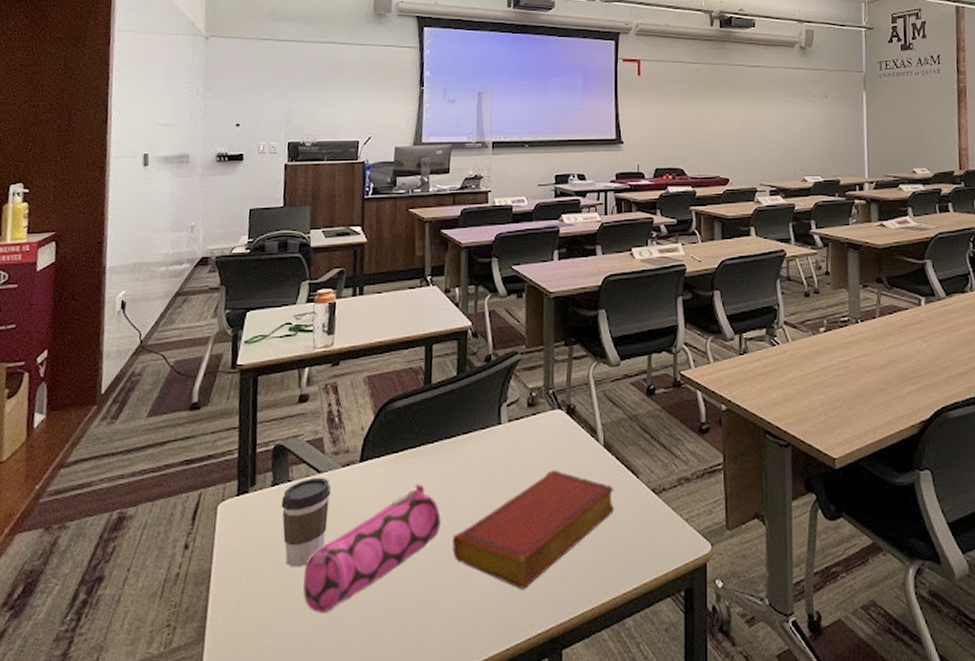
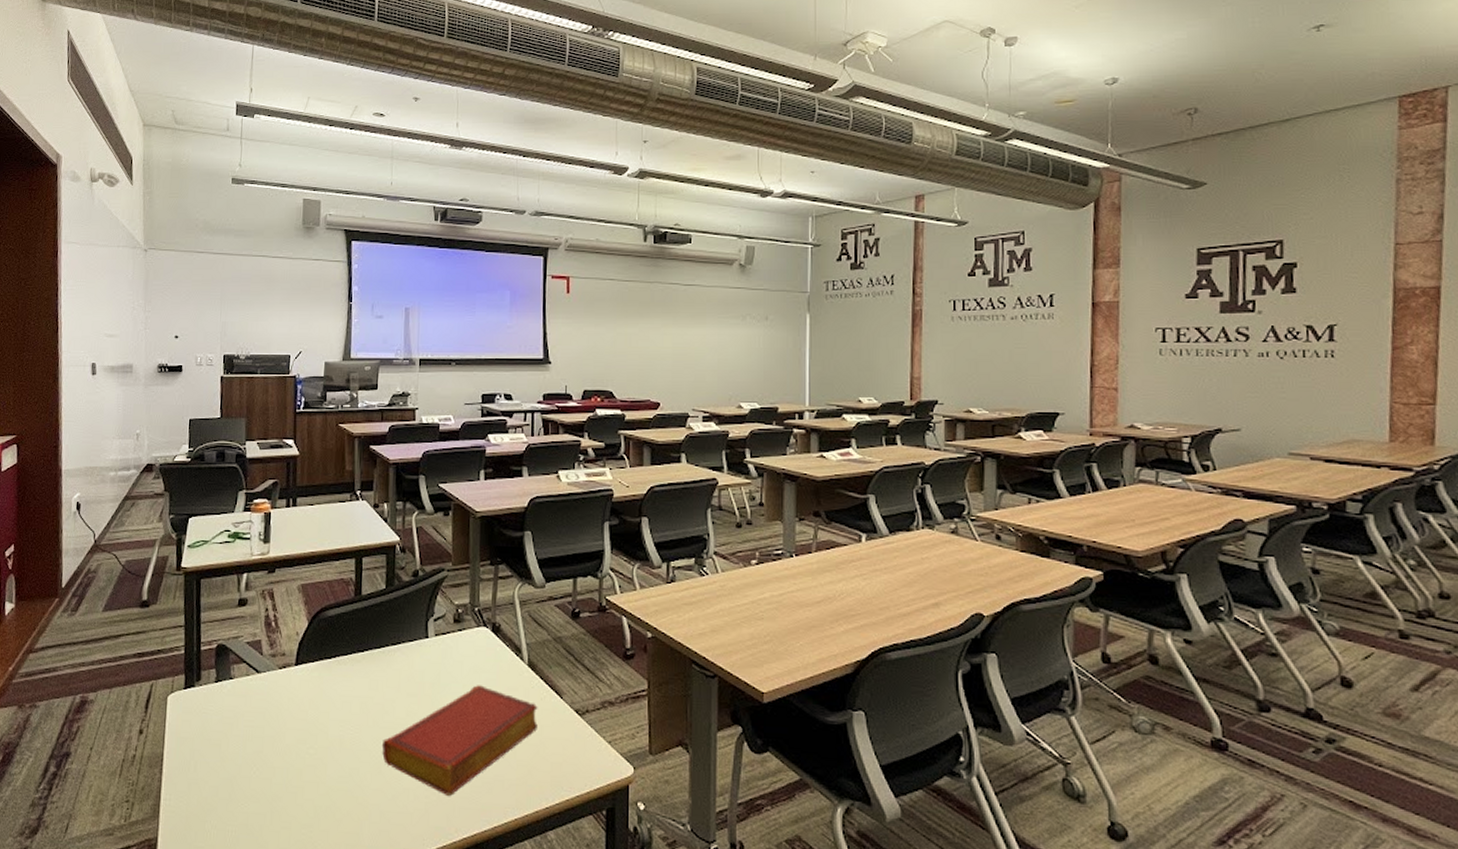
coffee cup: present [281,477,332,567] -> none [224,676,270,758]
pencil case: present [303,484,441,614] -> none [245,689,371,803]

